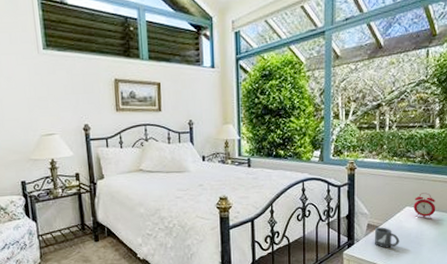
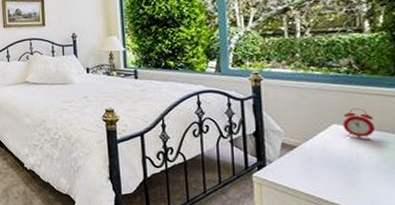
mug: present [374,227,400,248] -> none [291,147,327,172]

